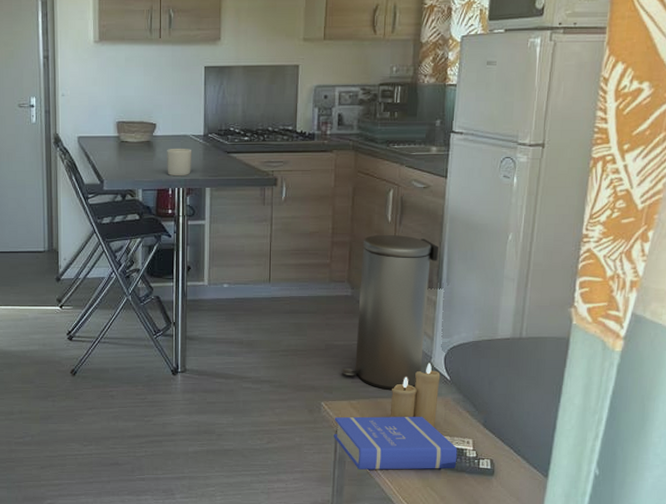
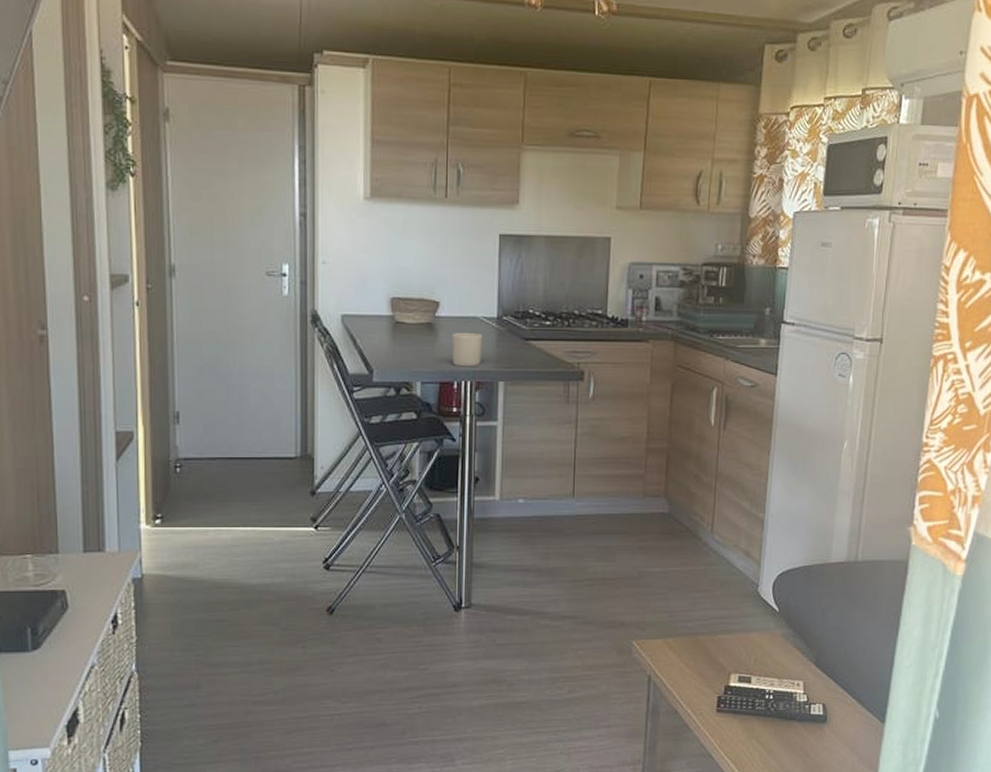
book: present [334,416,458,470] -> none [646,656,787,721]
pedal bin: present [341,234,438,391] -> none [656,440,767,626]
candle: present [390,363,441,428] -> none [711,592,768,669]

